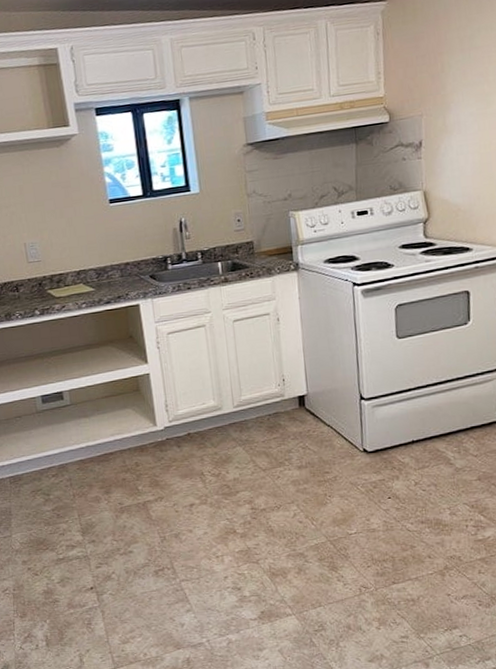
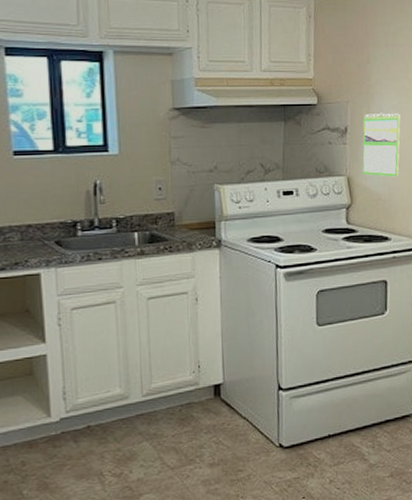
calendar: none [438,120,481,188] -> present [362,112,401,177]

